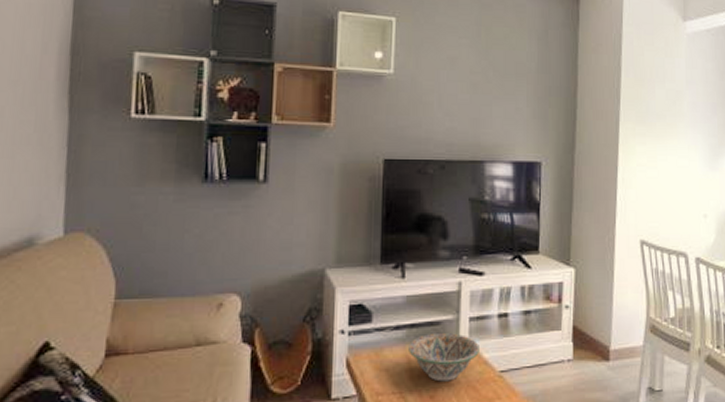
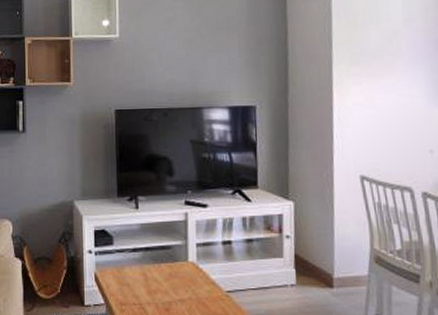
decorative bowl: present [408,332,481,382] -> none [145,255,208,297]

